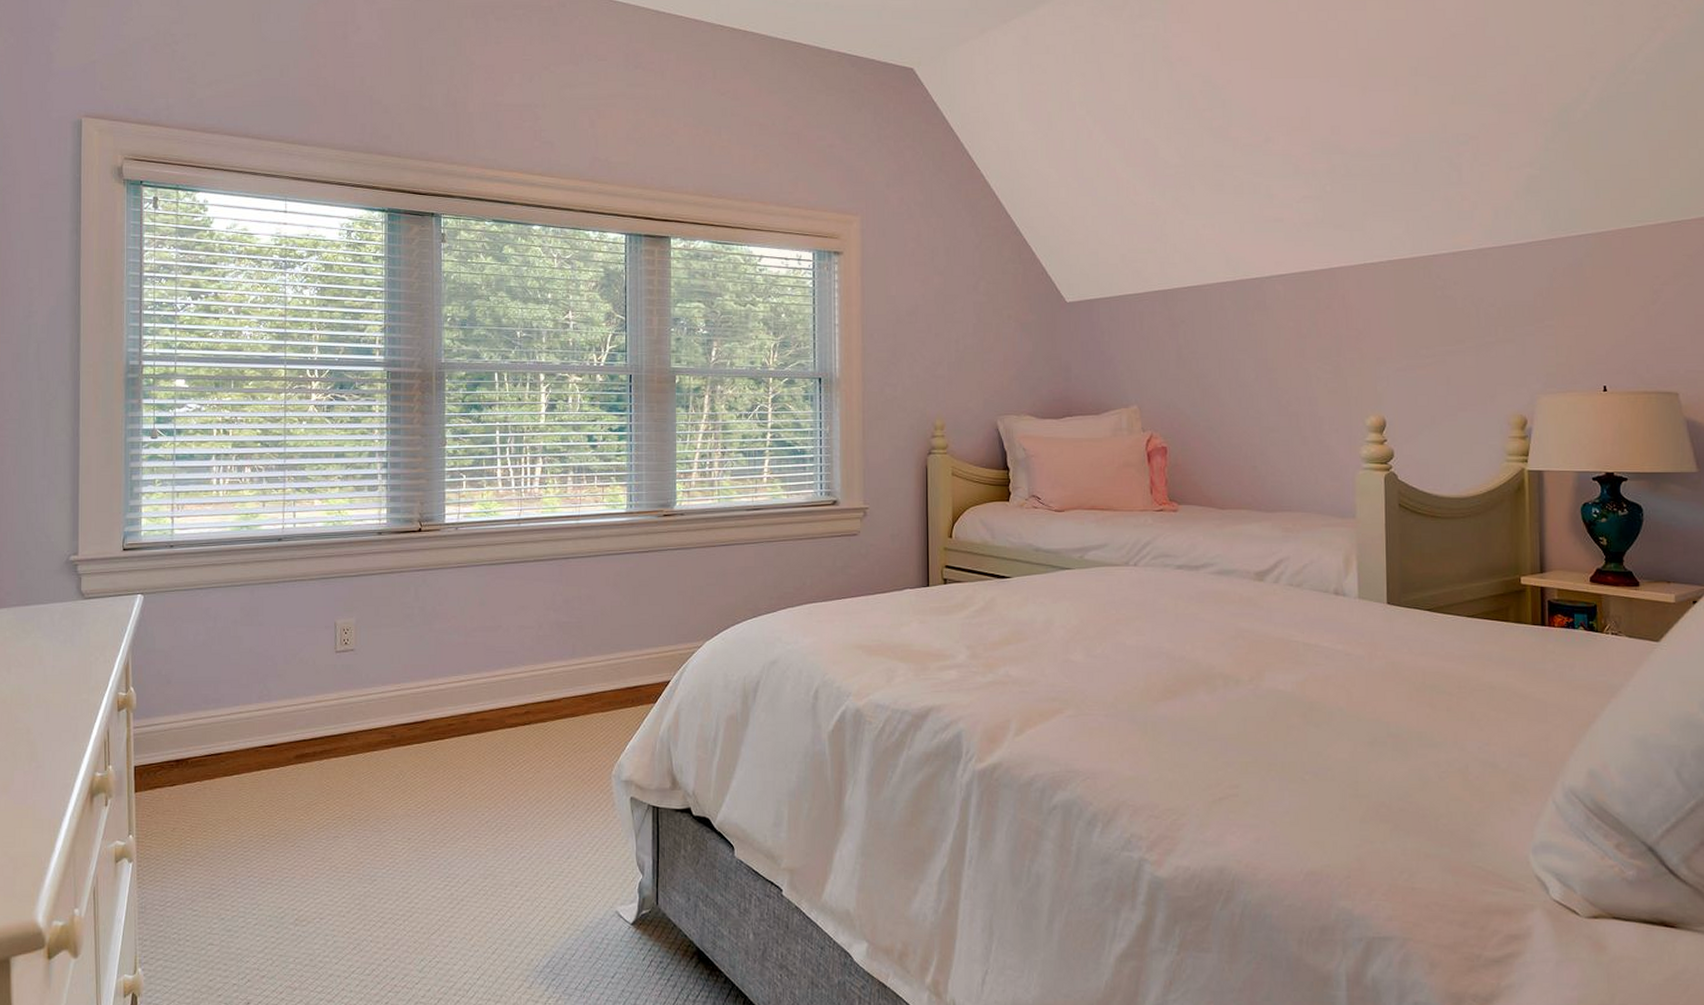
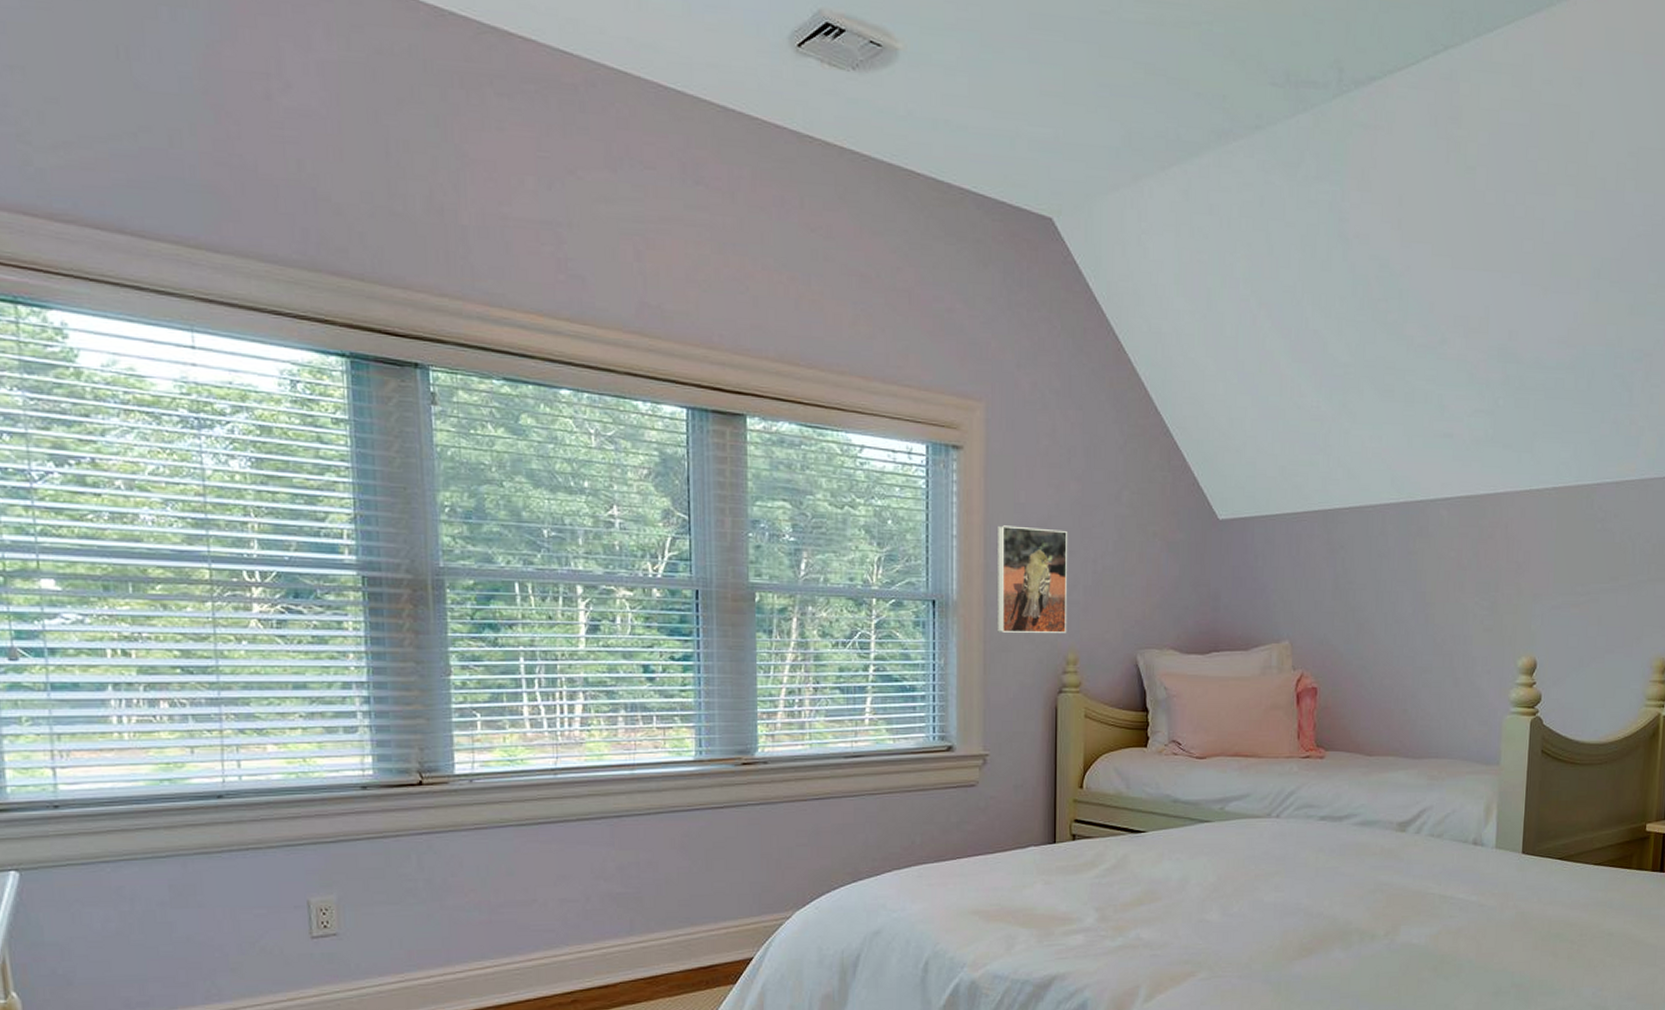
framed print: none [872,314,935,403] -> present [996,525,1068,633]

